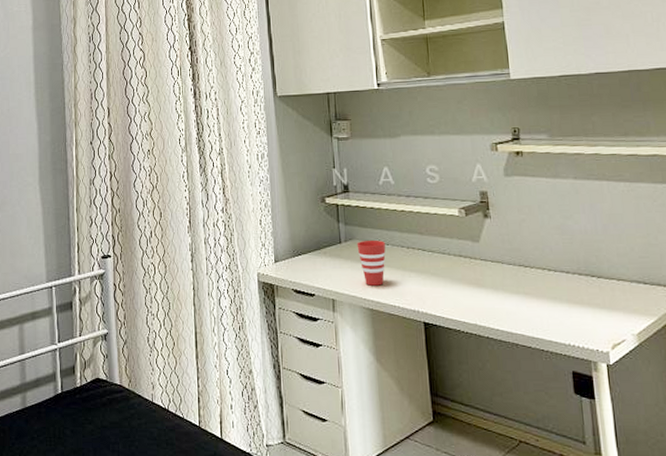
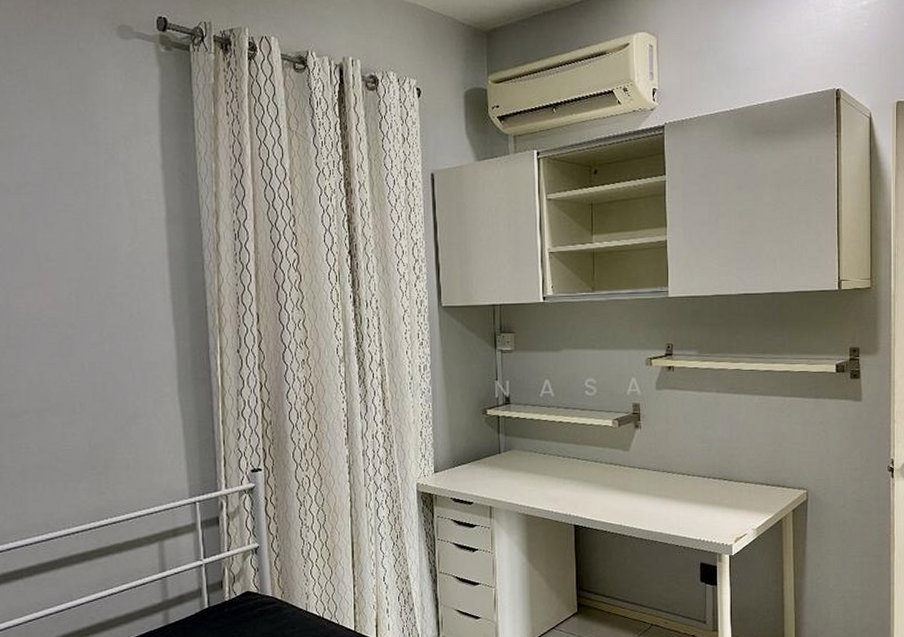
cup: present [357,241,386,286] -> none [515,450,542,493]

